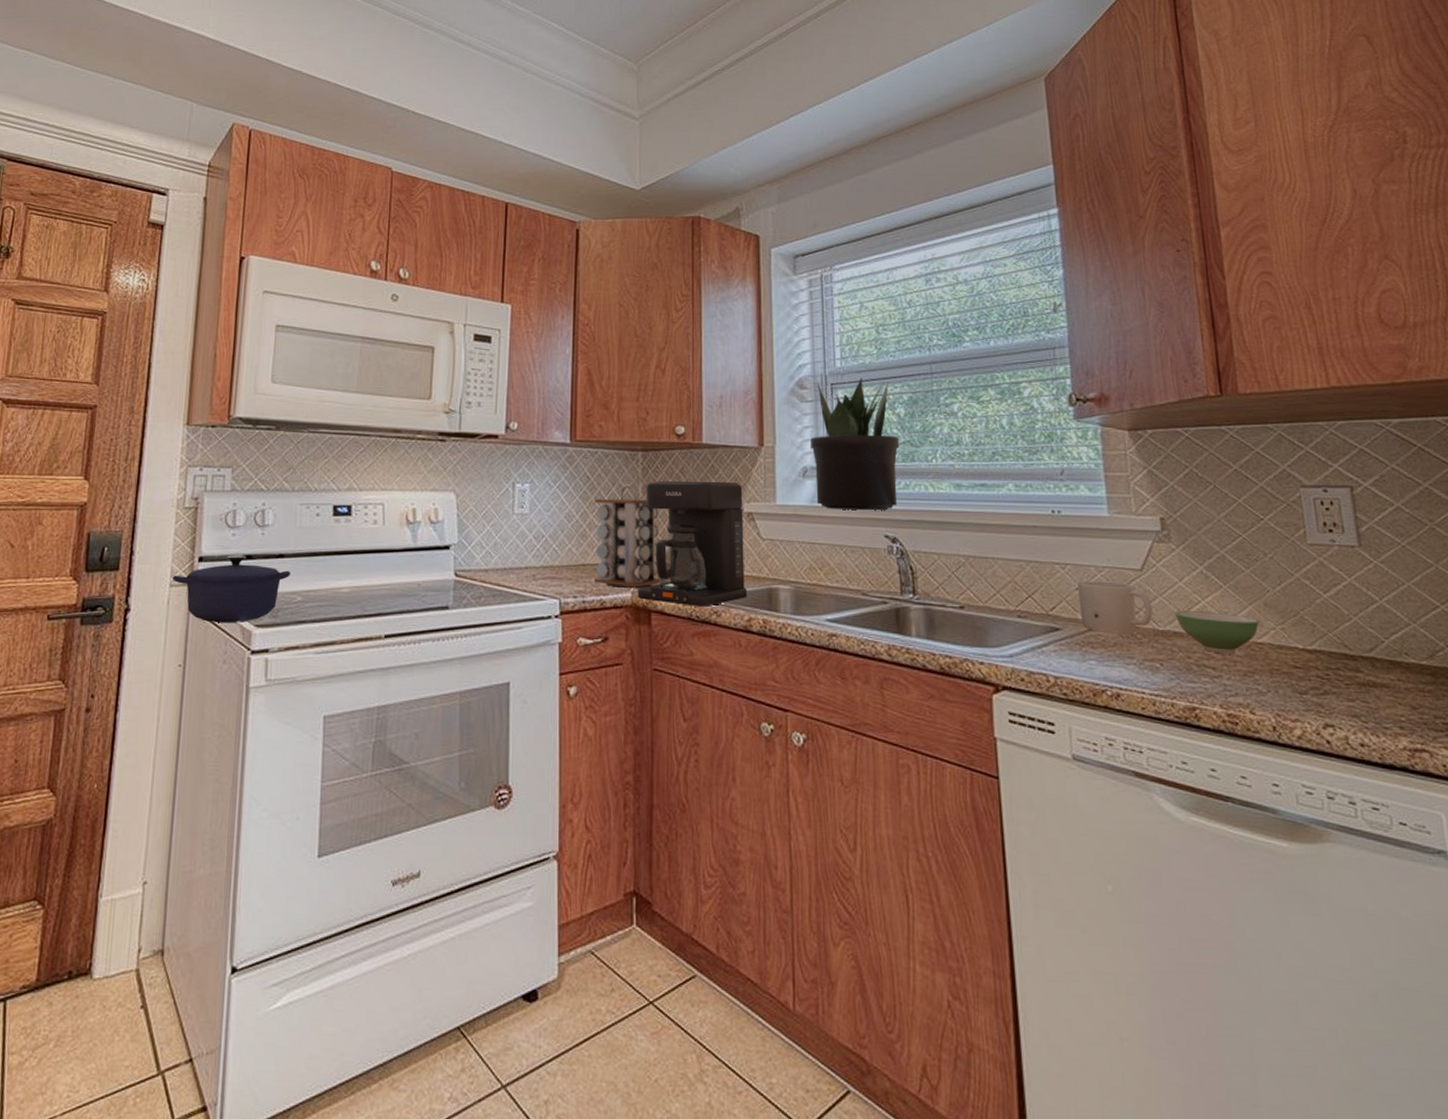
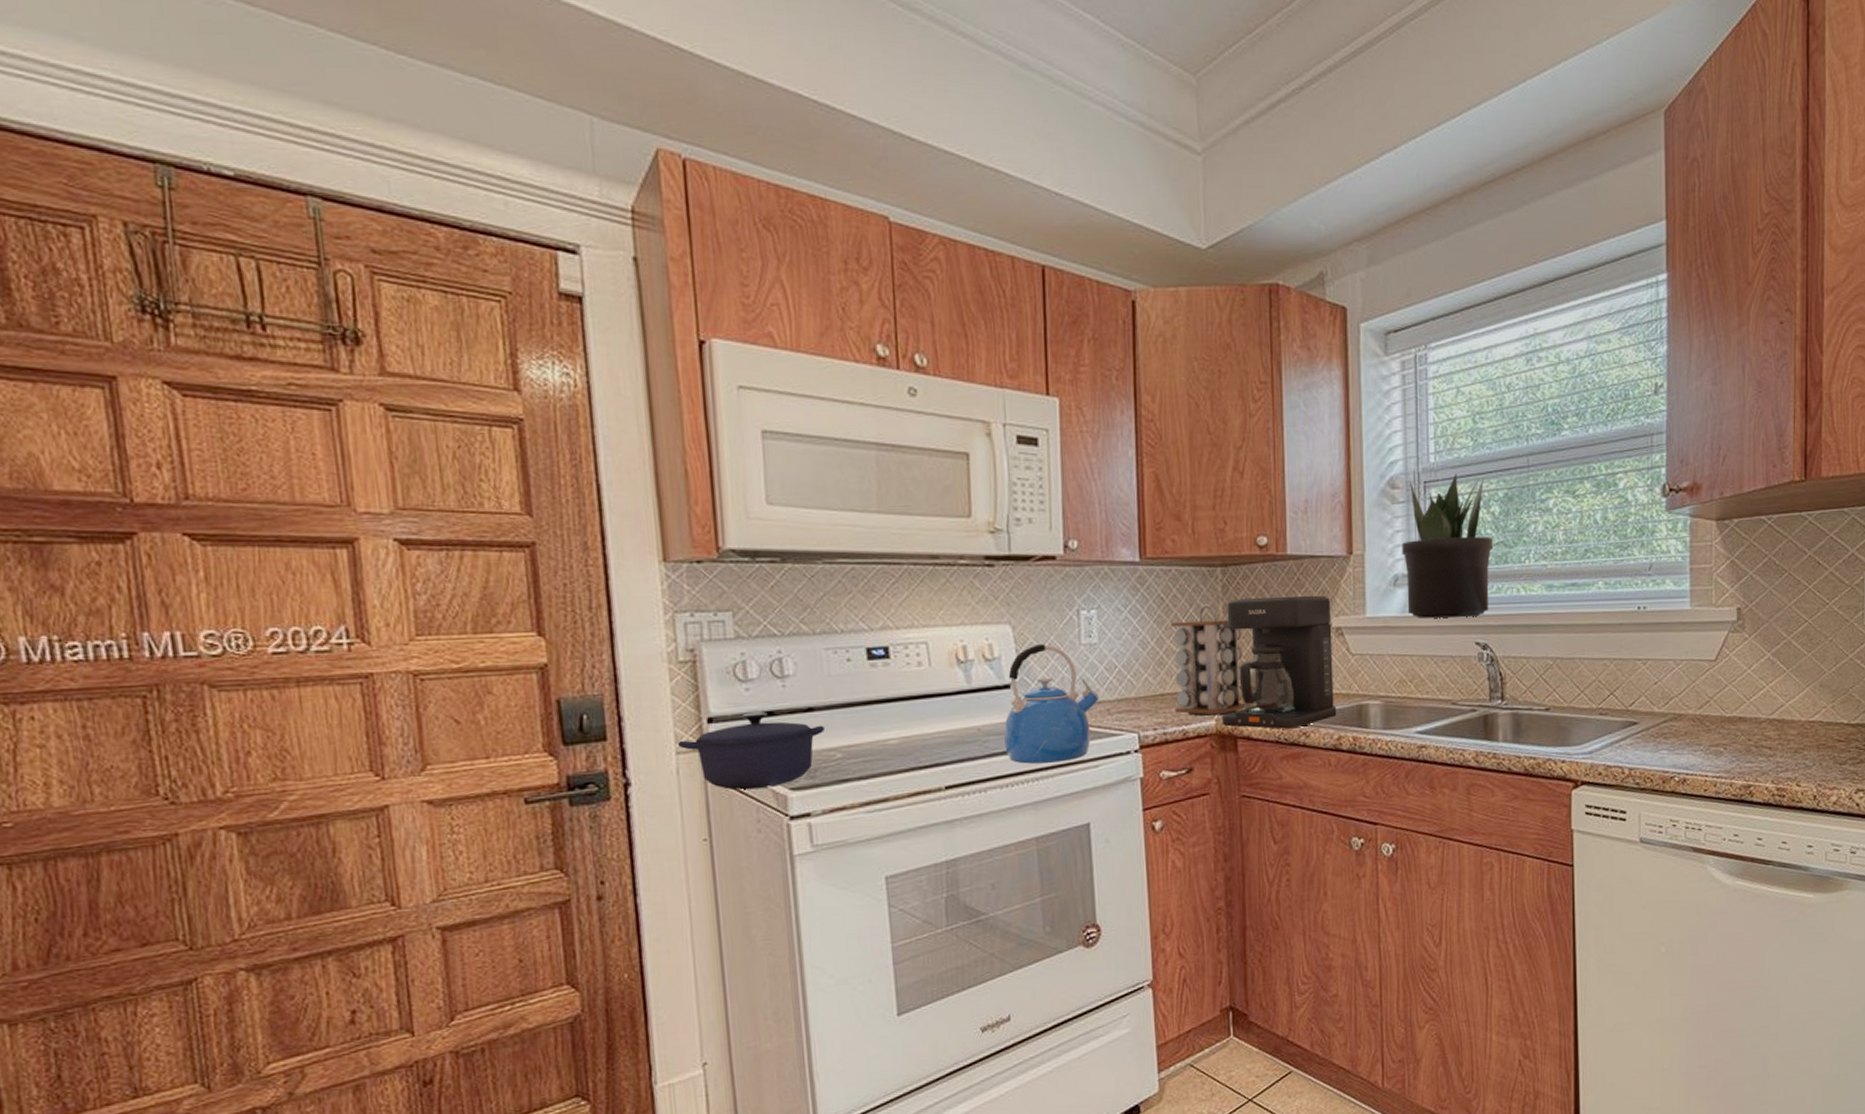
kettle: none [439,511,526,622] -> present [1003,644,1099,765]
mug: present [1077,581,1153,634] -> none [1656,674,1722,724]
bowl: present [1174,611,1261,654] -> none [1741,695,1815,735]

